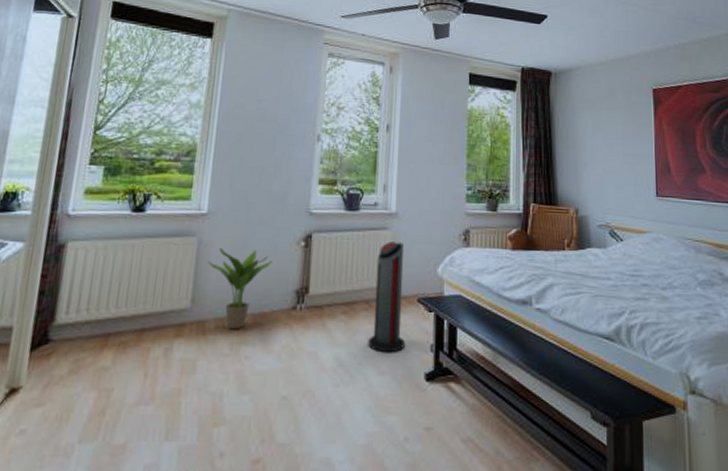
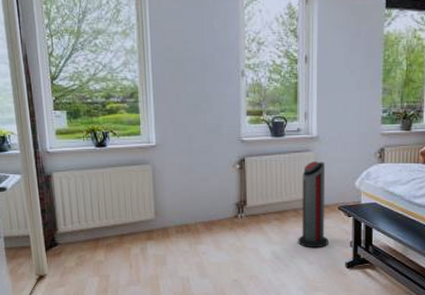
potted plant: present [208,248,273,330] -> none [163,173,215,234]

